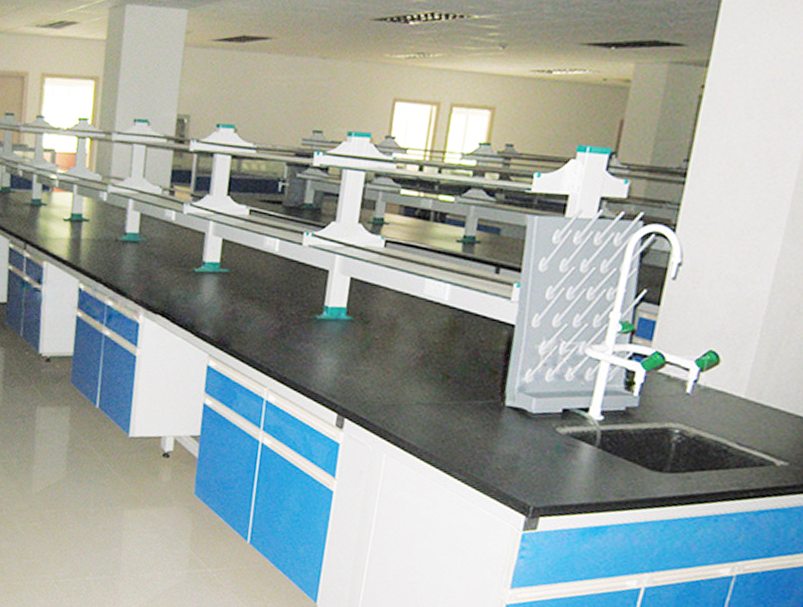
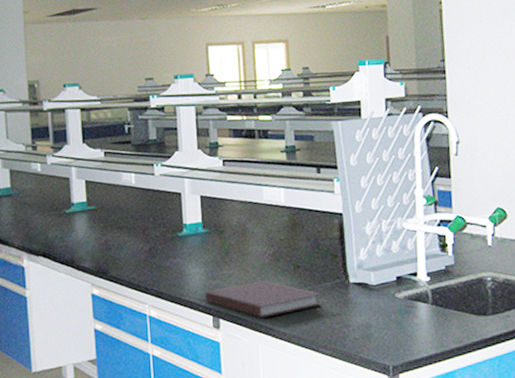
notebook: none [332,384,469,427] -> present [205,280,322,317]

